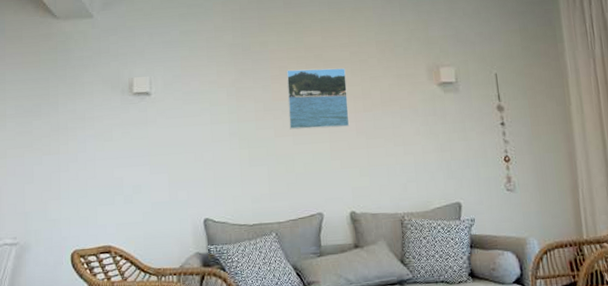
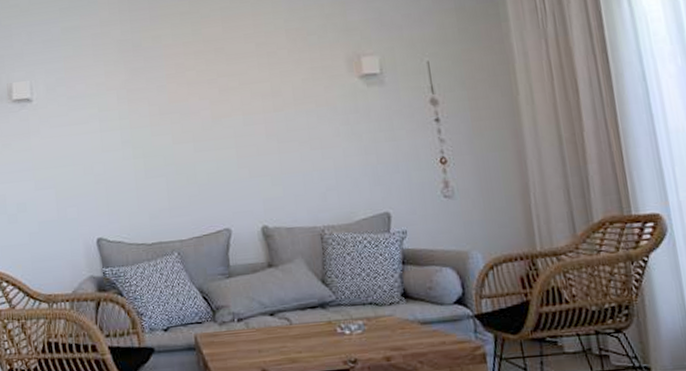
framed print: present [286,67,350,130] -> none [183,61,258,135]

